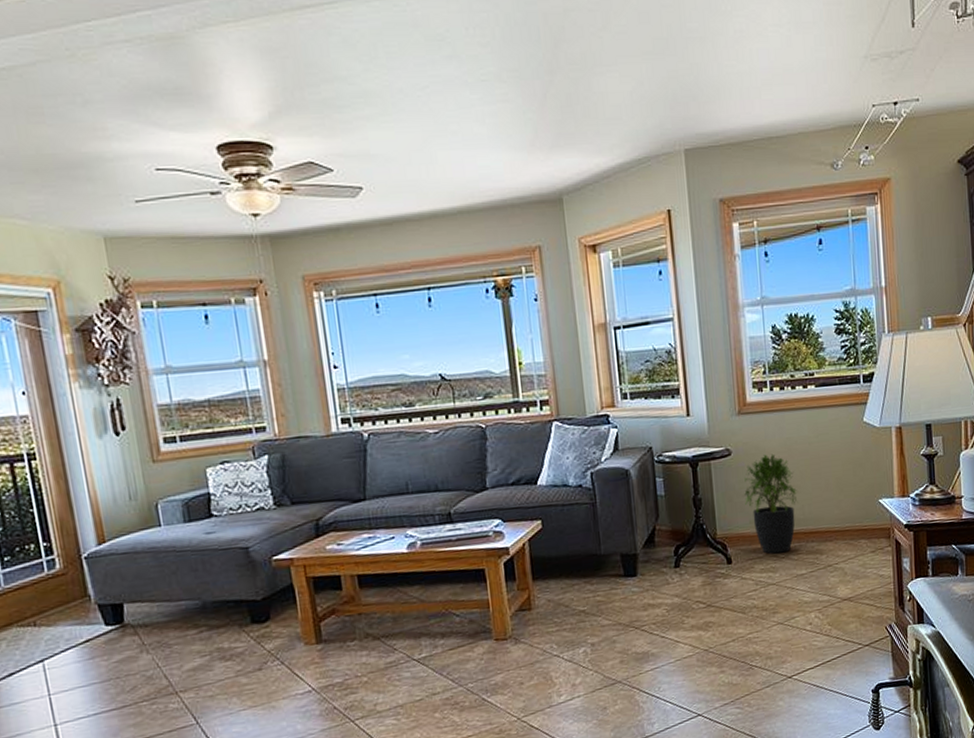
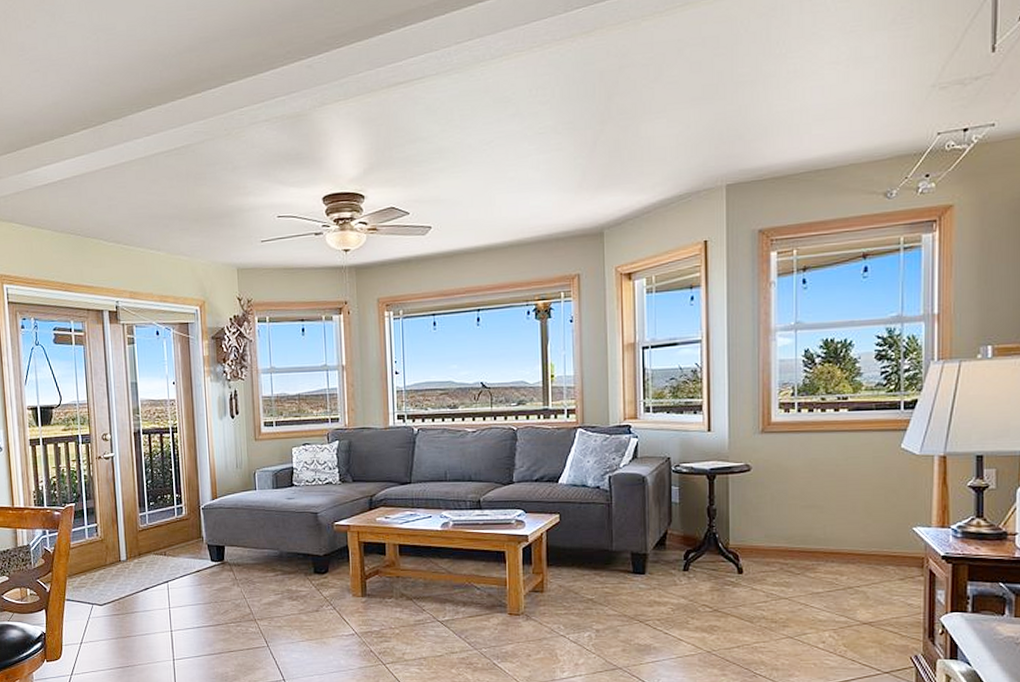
potted plant: present [744,454,798,554] -> none [762,472,819,569]

